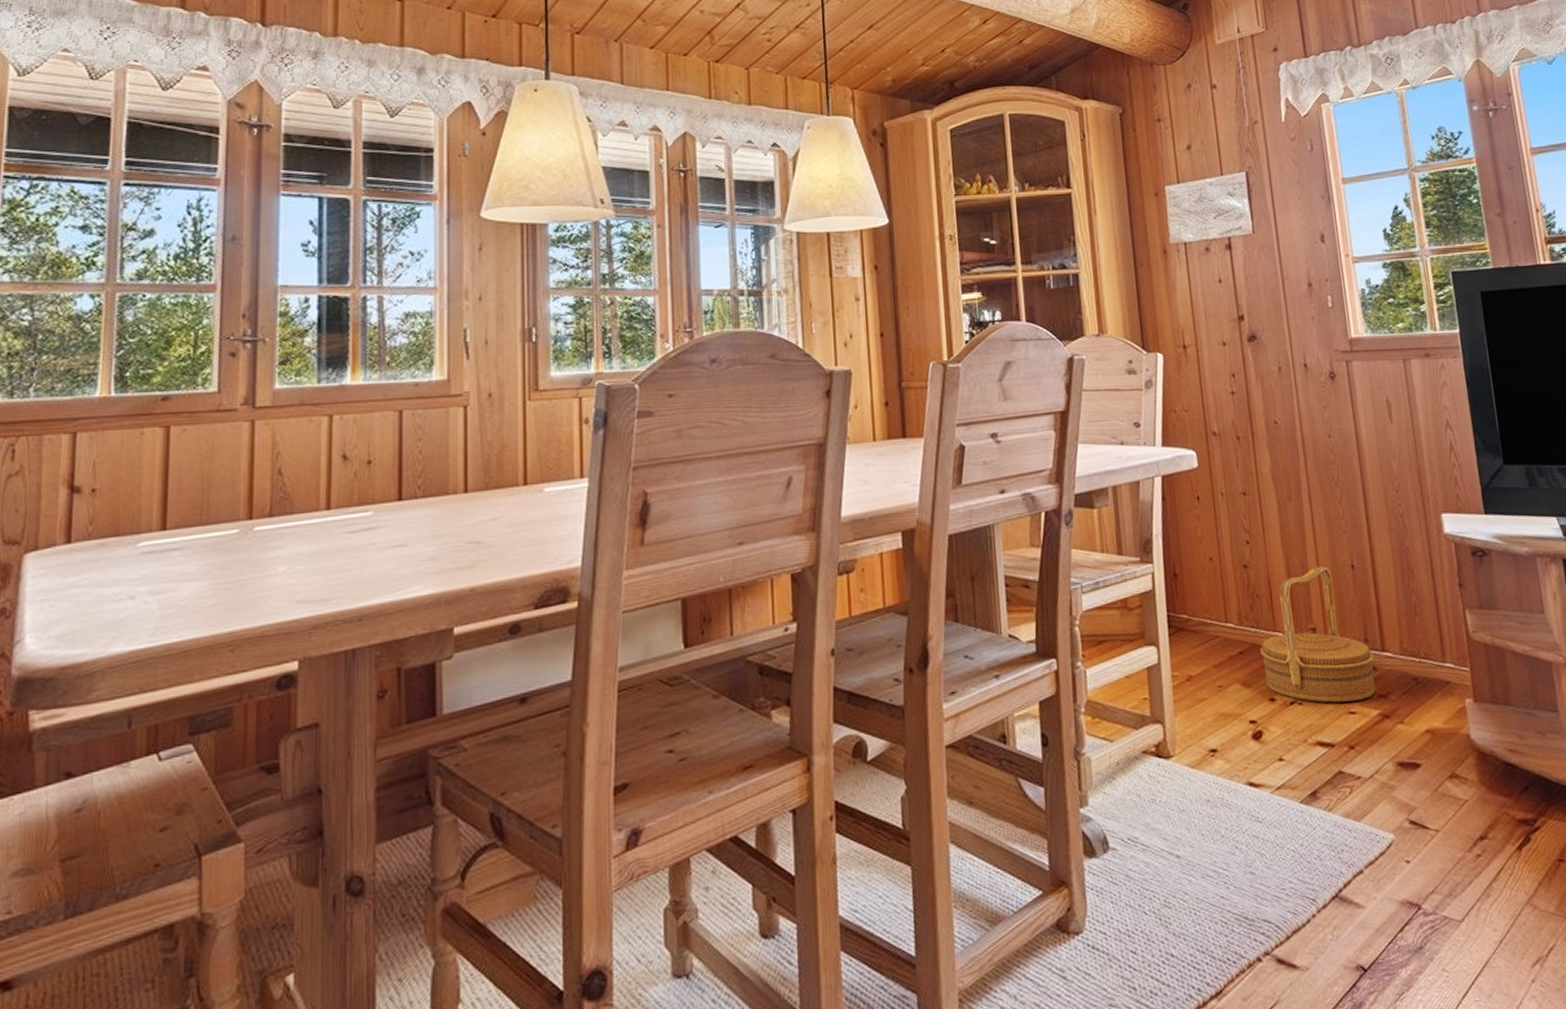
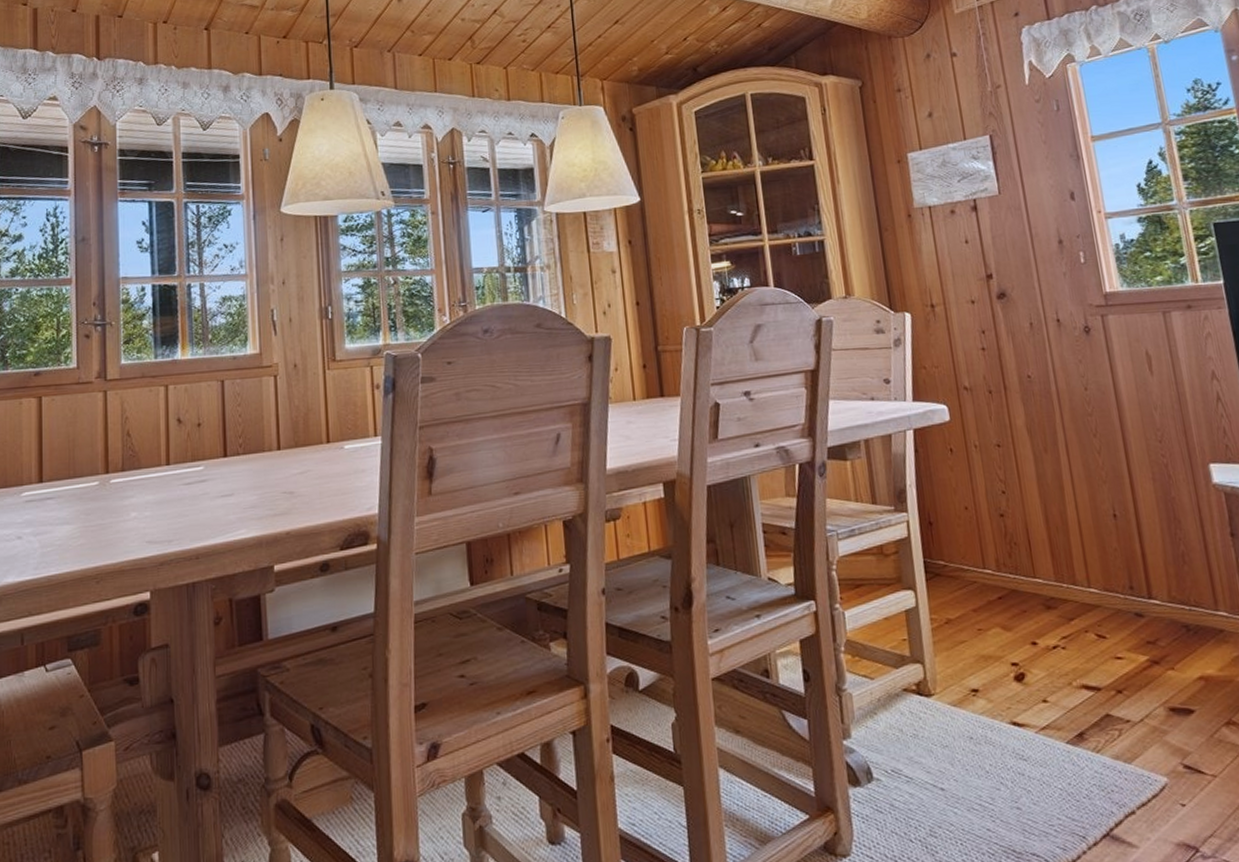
basket: present [1260,566,1376,703] -> none [1020,515,1143,648]

